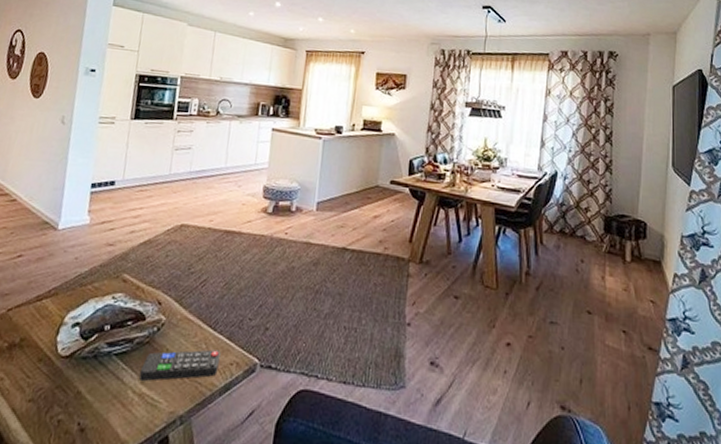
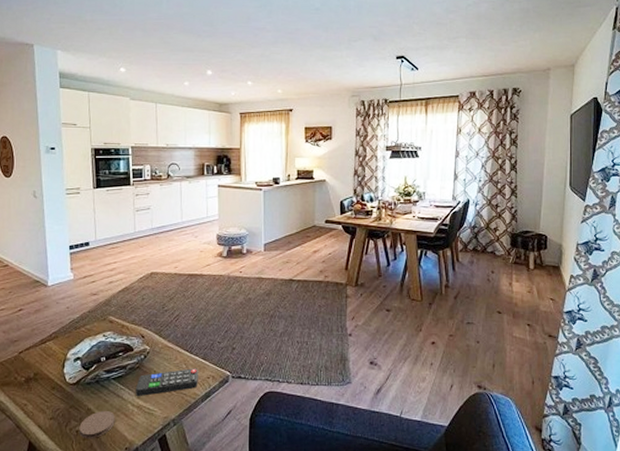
coaster: none [61,396,110,434] -> present [79,411,115,439]

